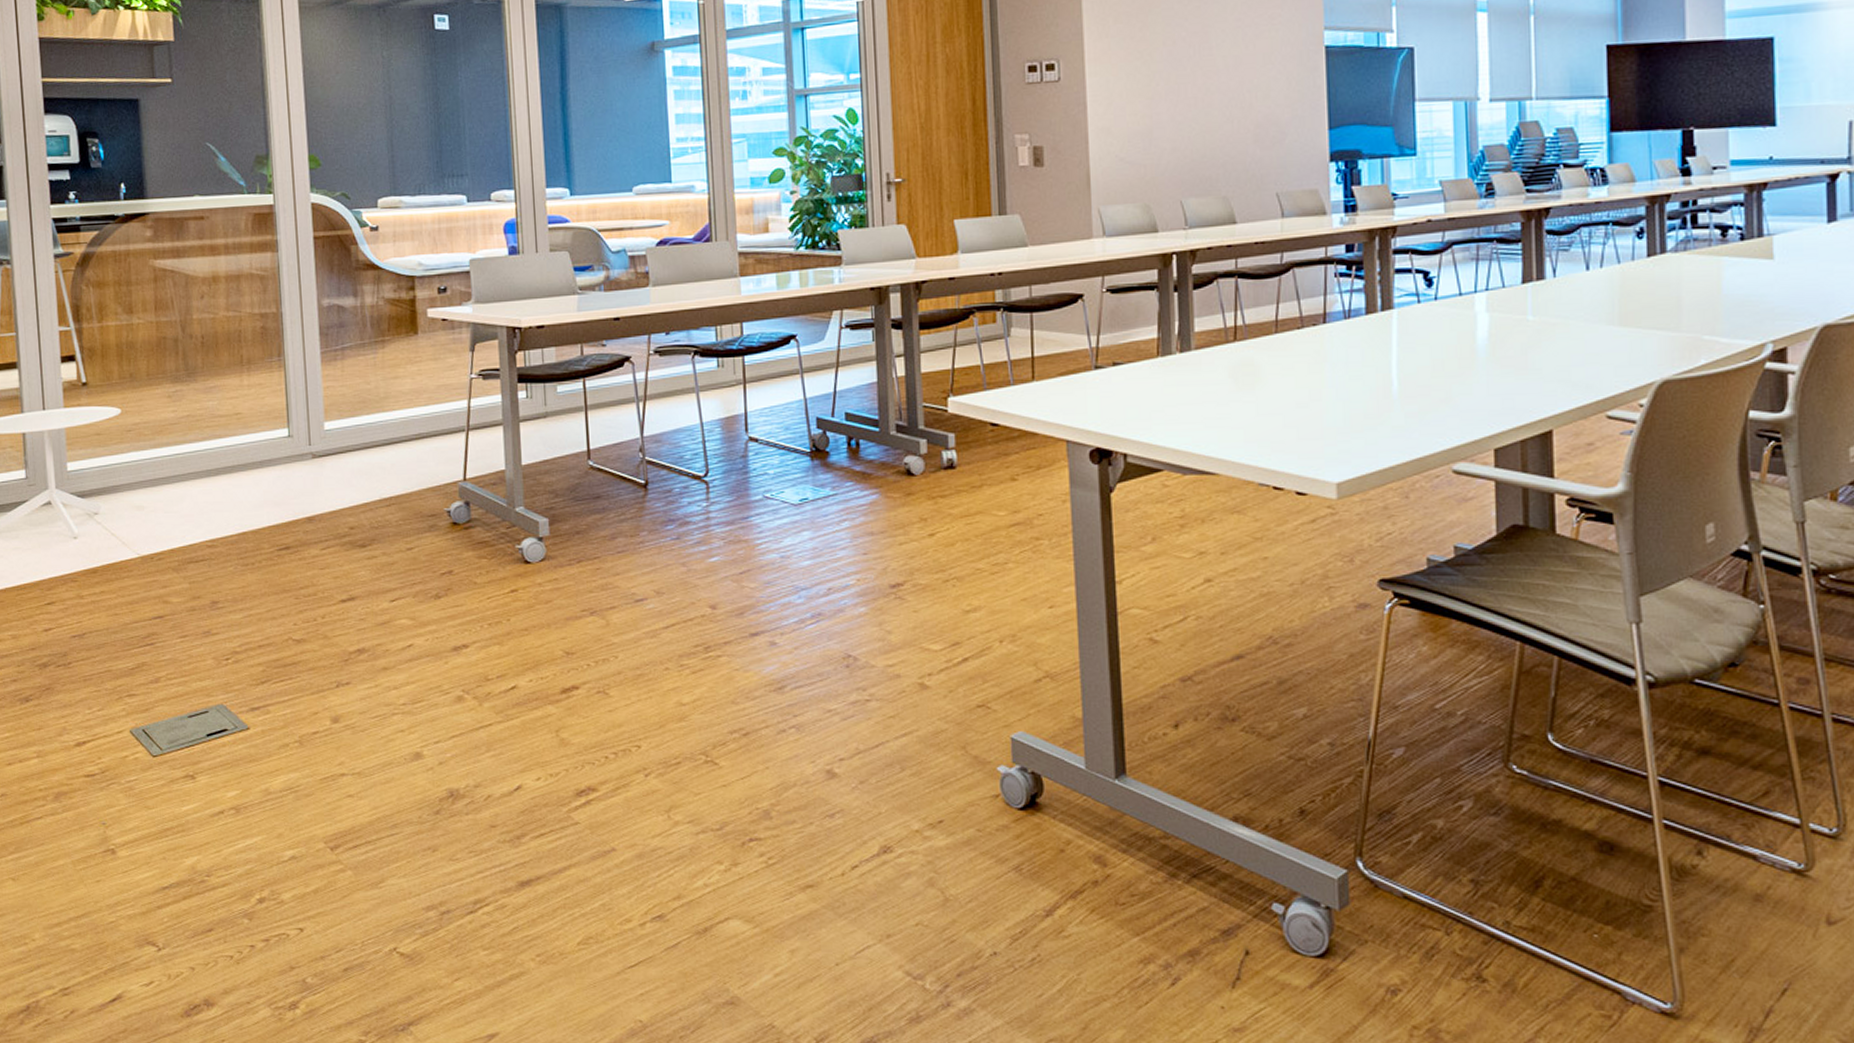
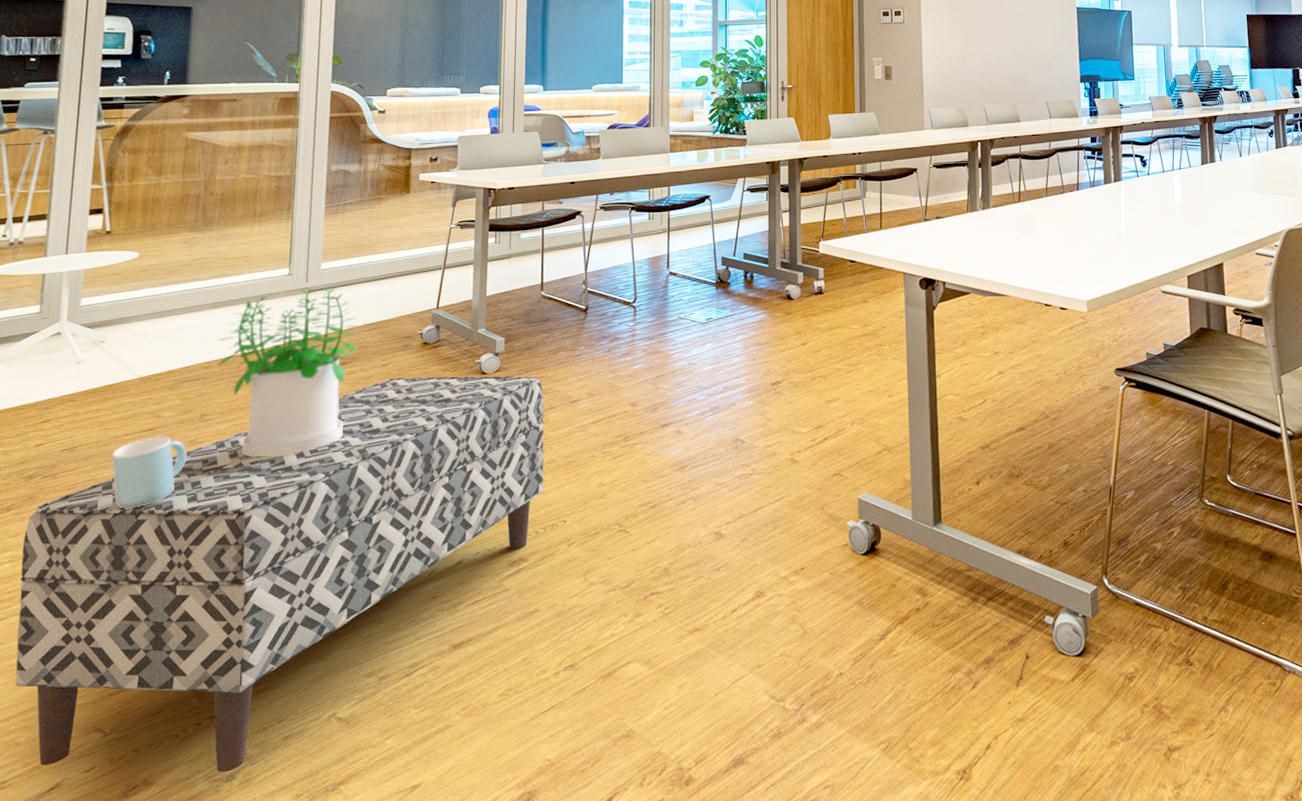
bench: none [47,564,610,1000] -> present [15,376,545,772]
mug: none [124,625,203,705] -> present [112,436,187,509]
potted plant: none [219,452,377,654] -> present [217,287,359,457]

